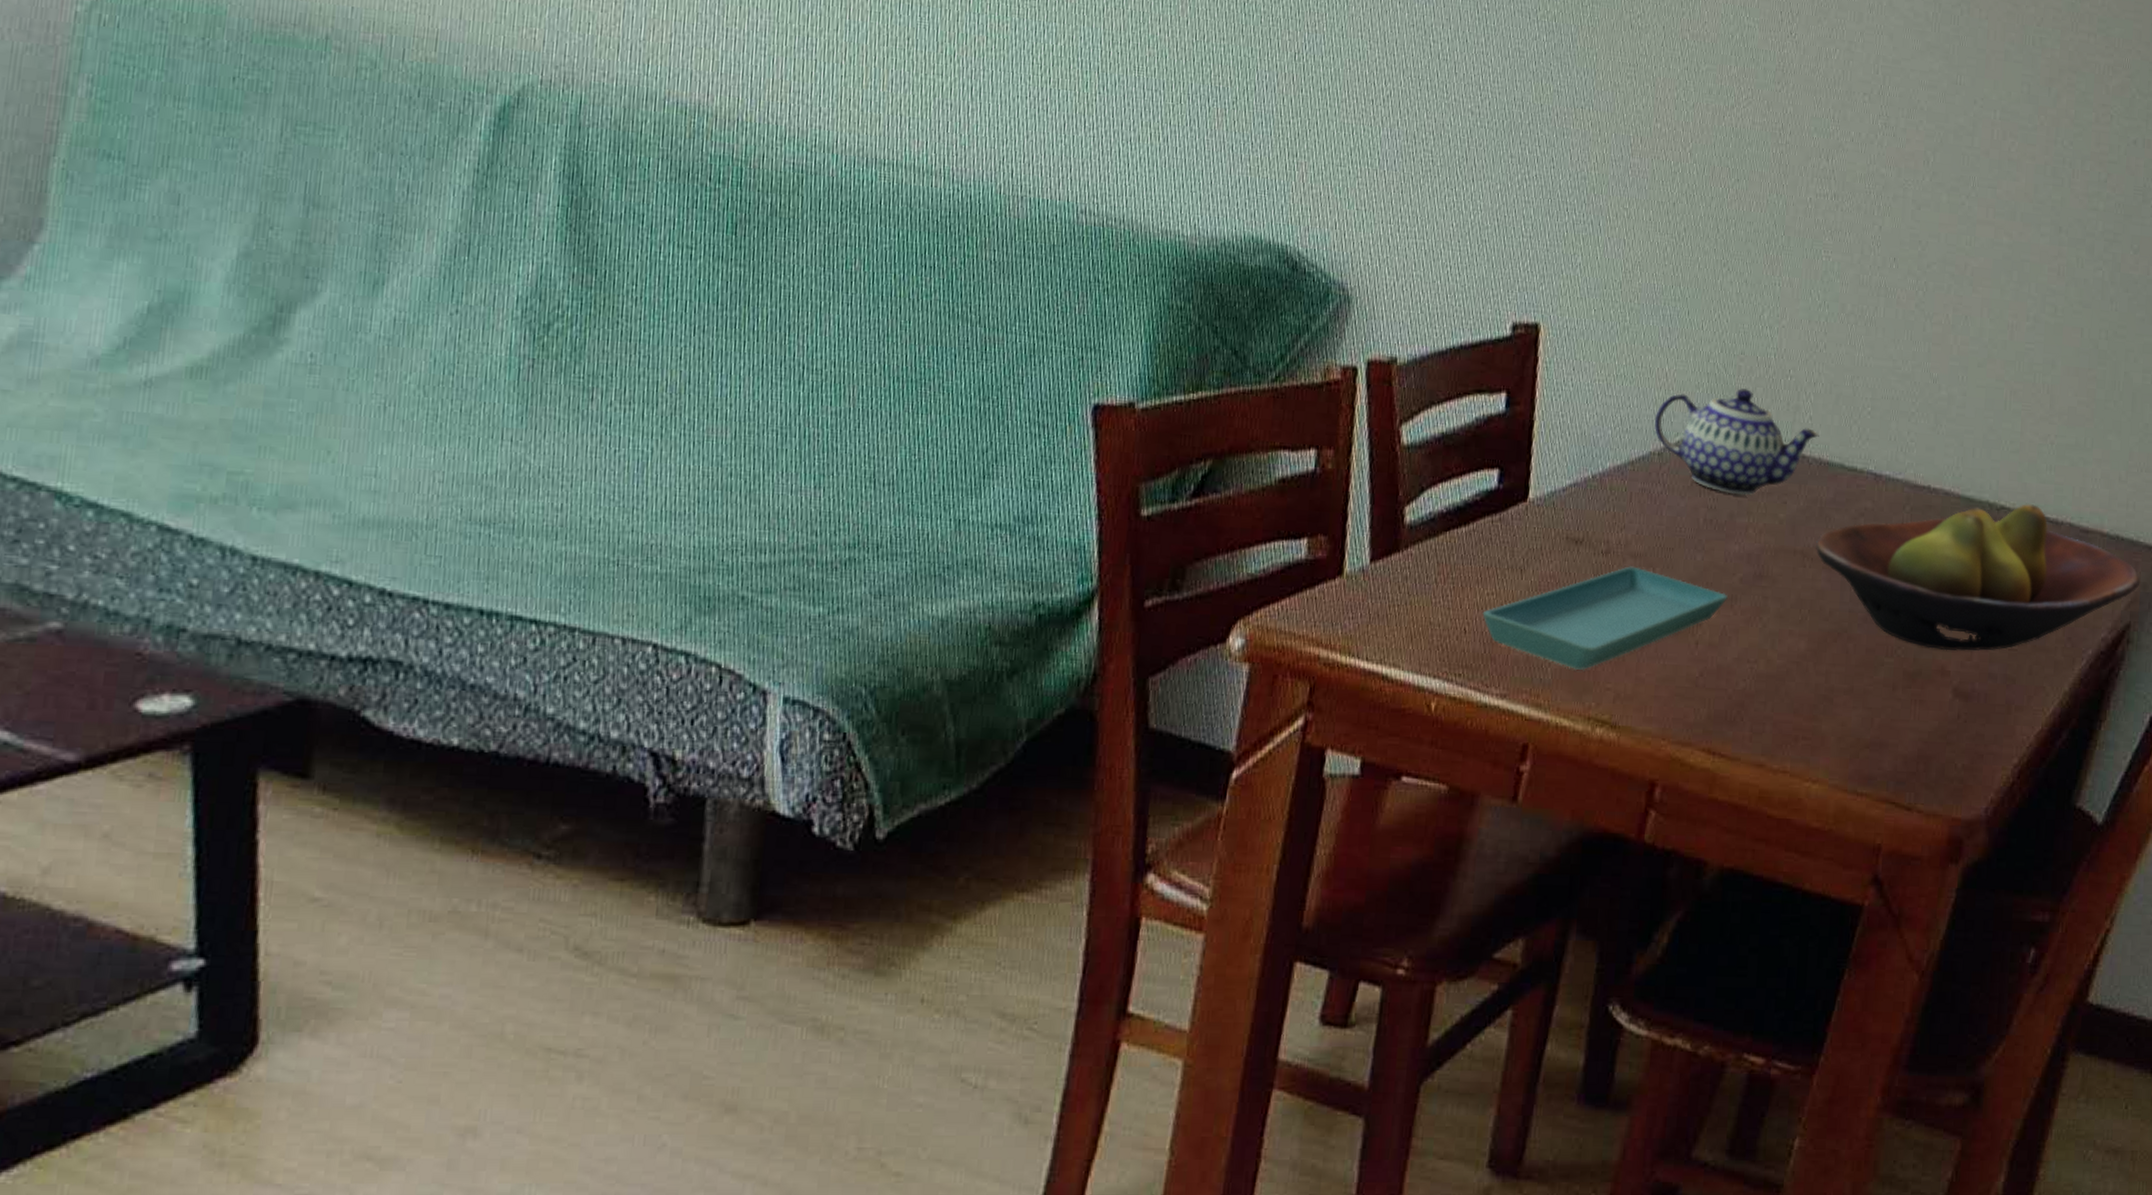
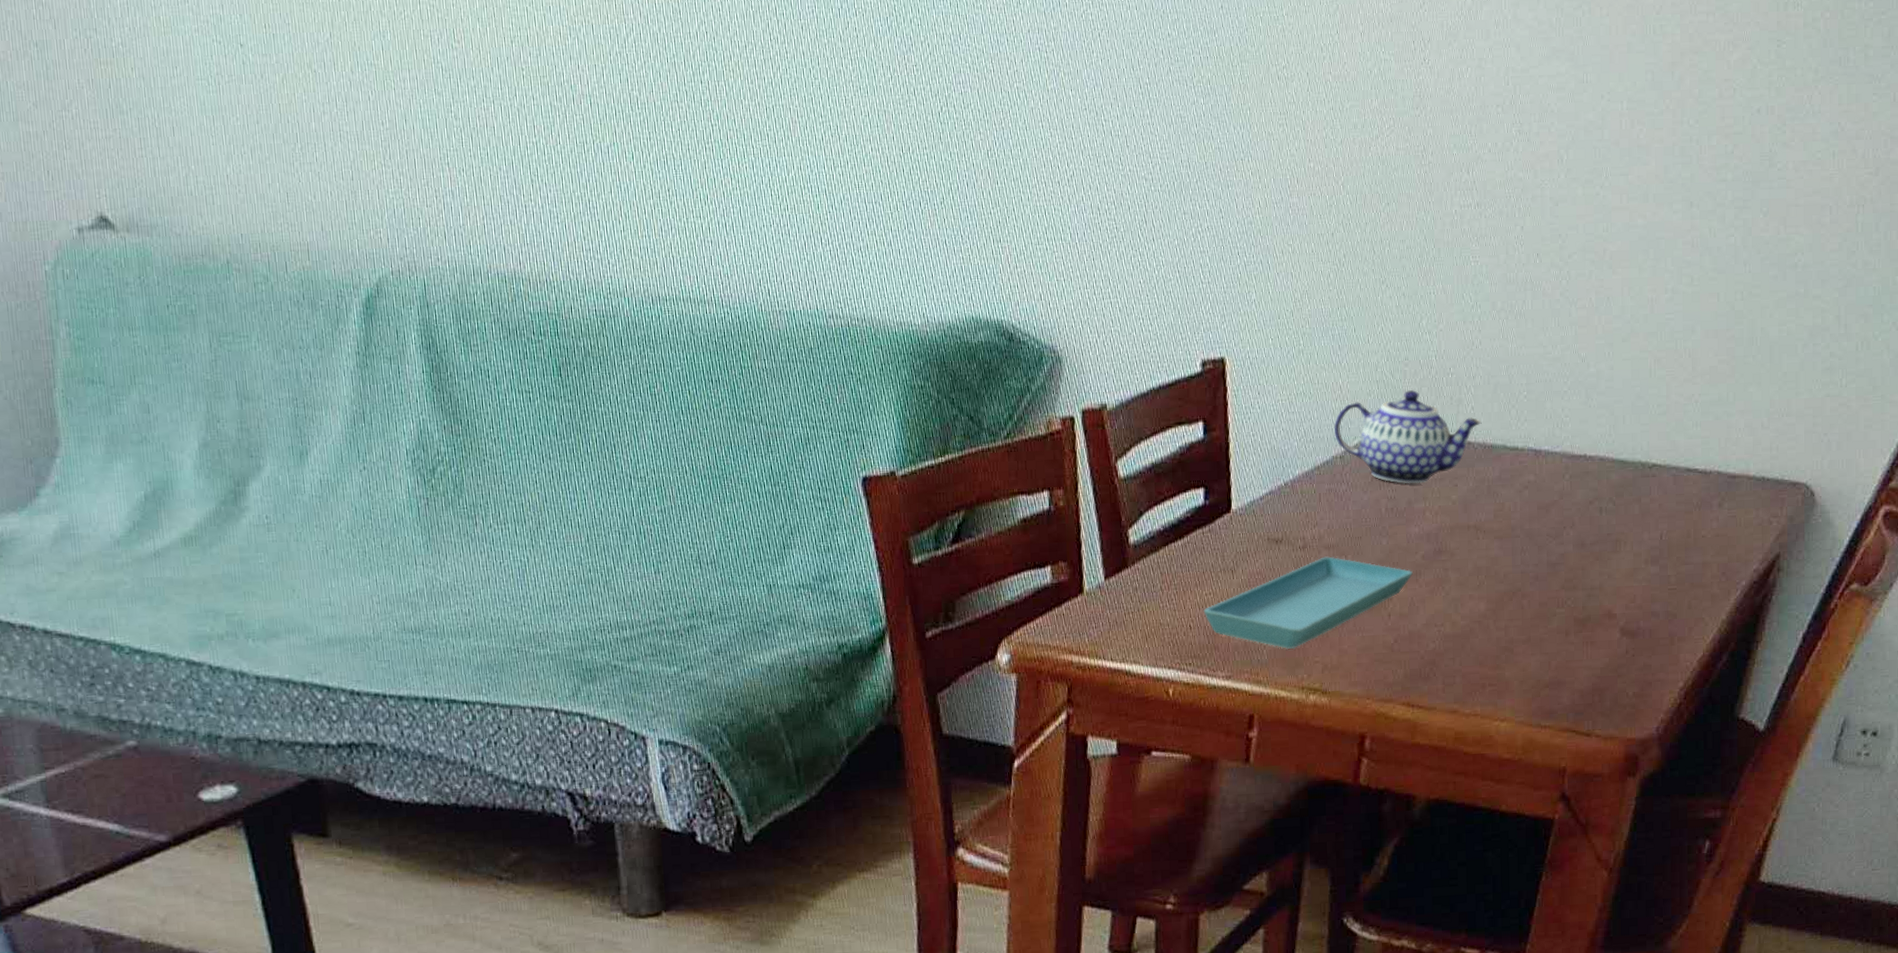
fruit bowl: present [1816,504,2141,651] -> none [1487,459,1787,597]

